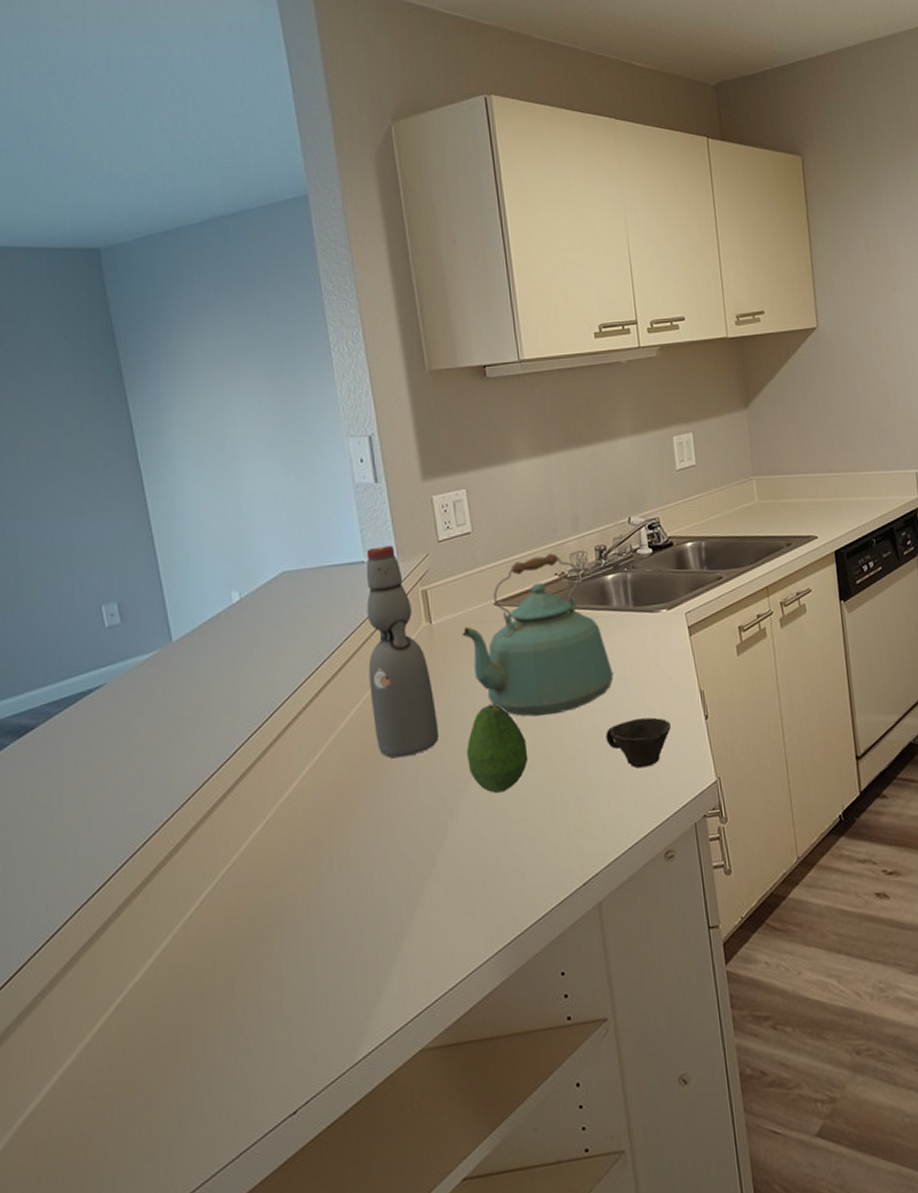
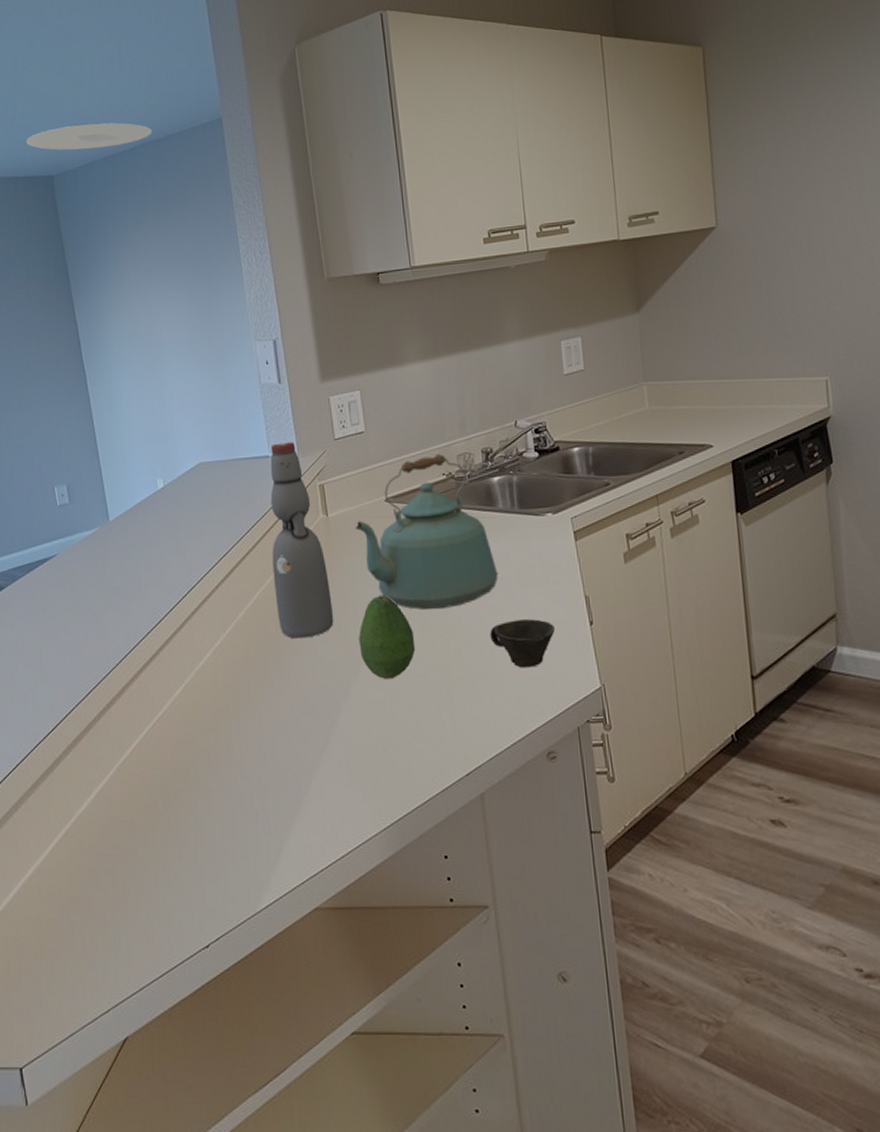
ceiling light: none [65,191,225,221] -> present [27,122,153,151]

